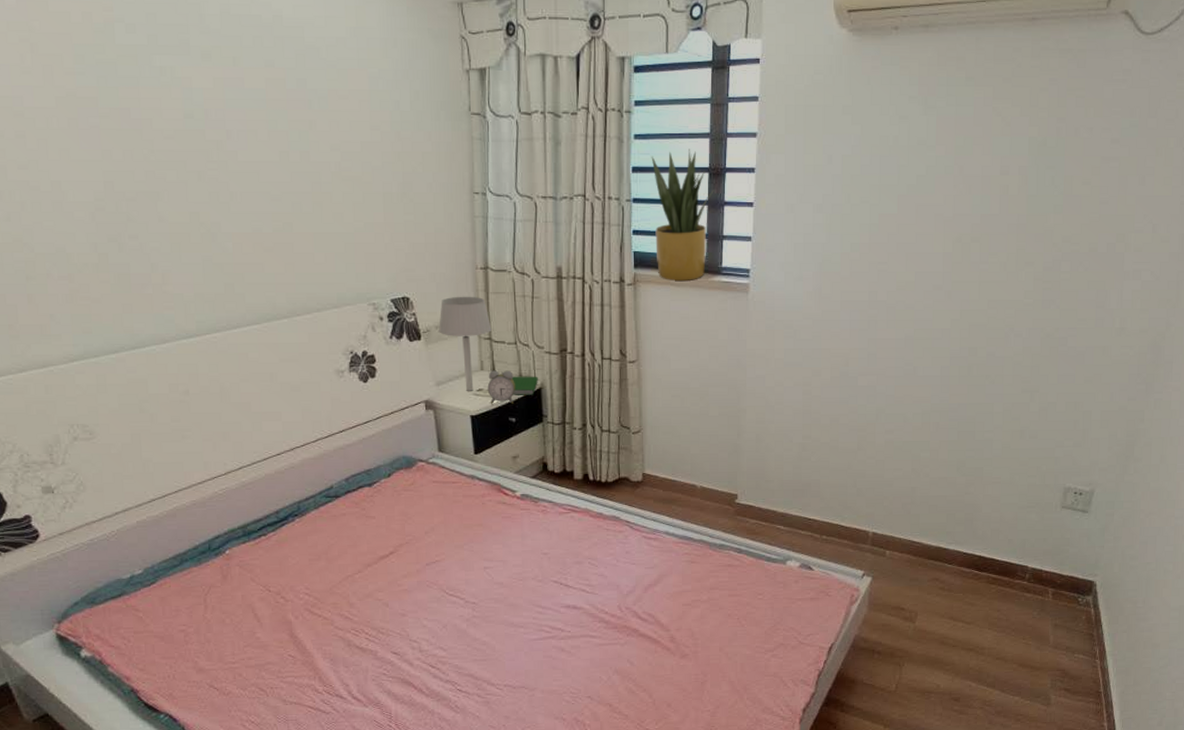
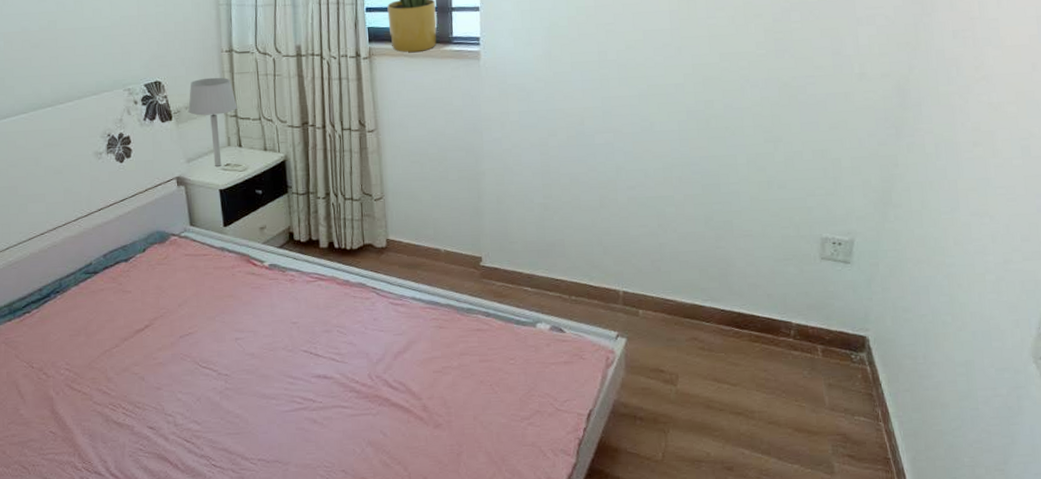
alarm clock: present [487,370,516,404] -> none [234,144,262,178]
hardcover book: present [511,376,539,395] -> none [257,149,283,169]

